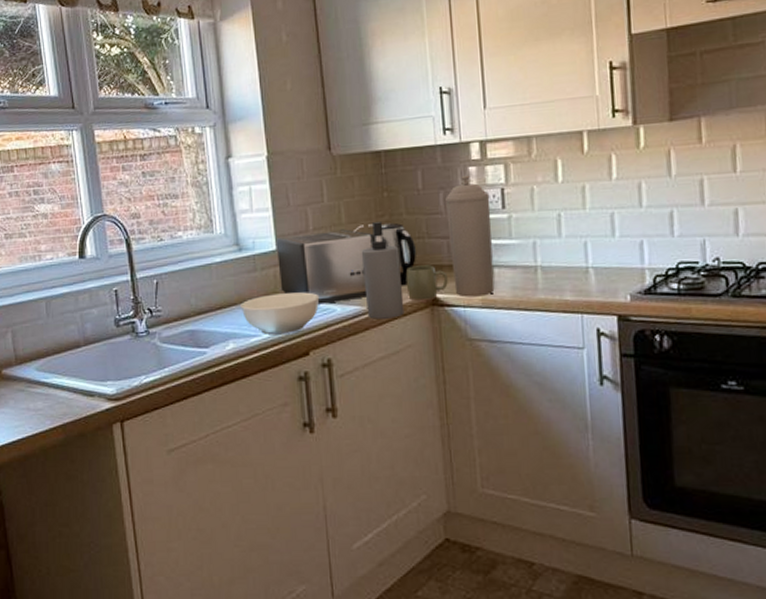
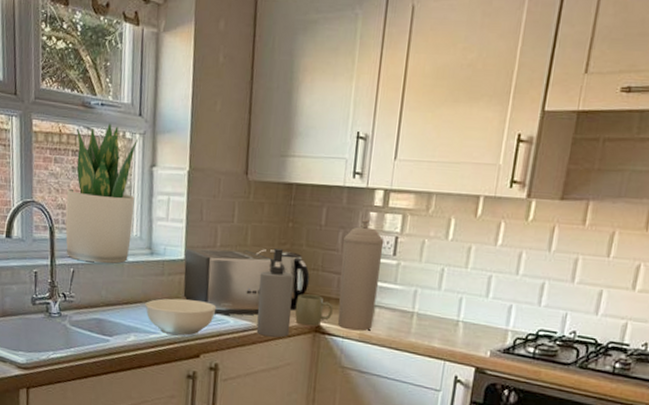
planter: none [140,121,216,271] -> present [65,123,139,264]

